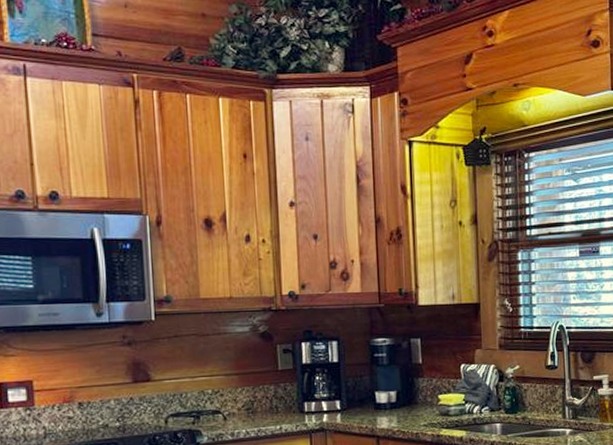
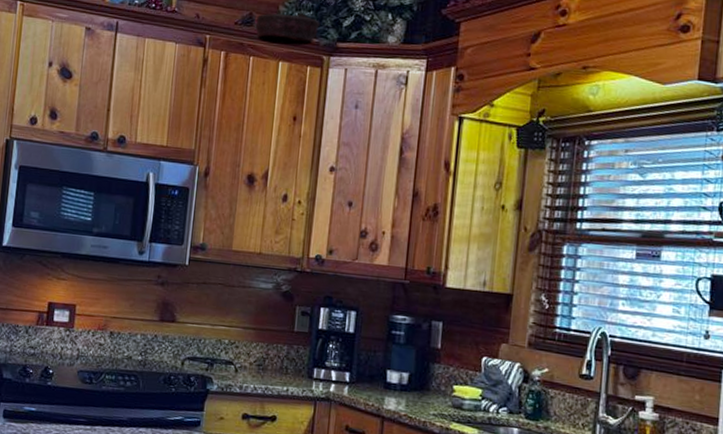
decorative basket: none [186,45,256,80] -> present [255,13,320,46]

